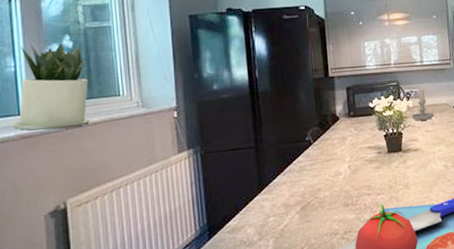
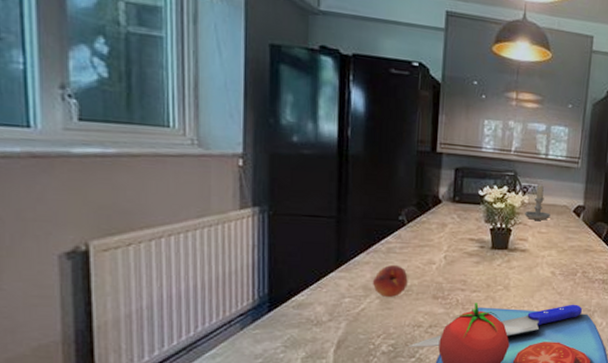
planter: present [11,43,91,131] -> none [16,37,129,156]
fruit: none [290,180,321,212] -> present [372,264,408,298]

